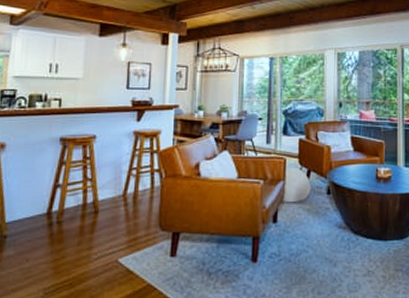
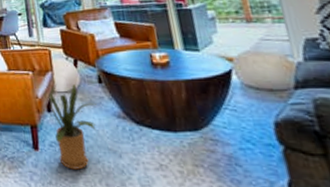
house plant: none [276,194,321,280] -> present [48,84,96,170]

